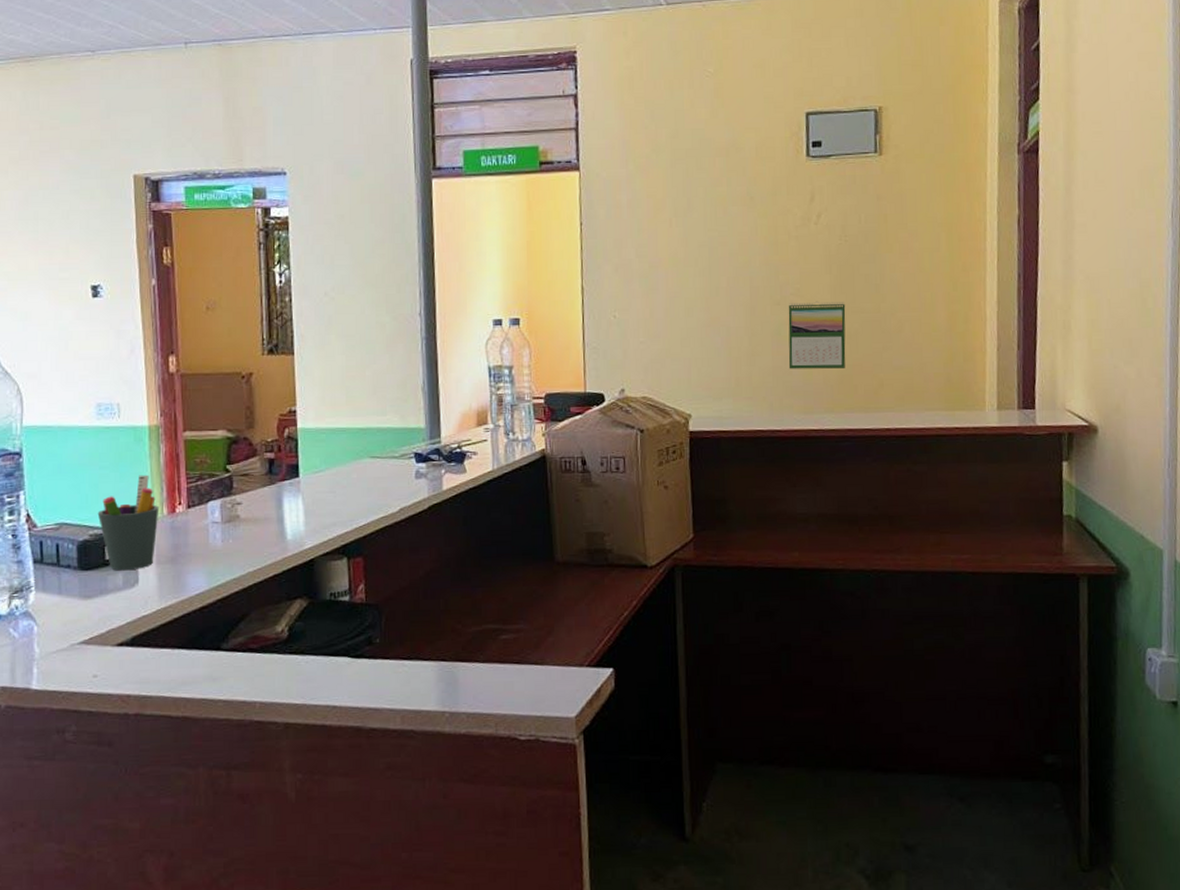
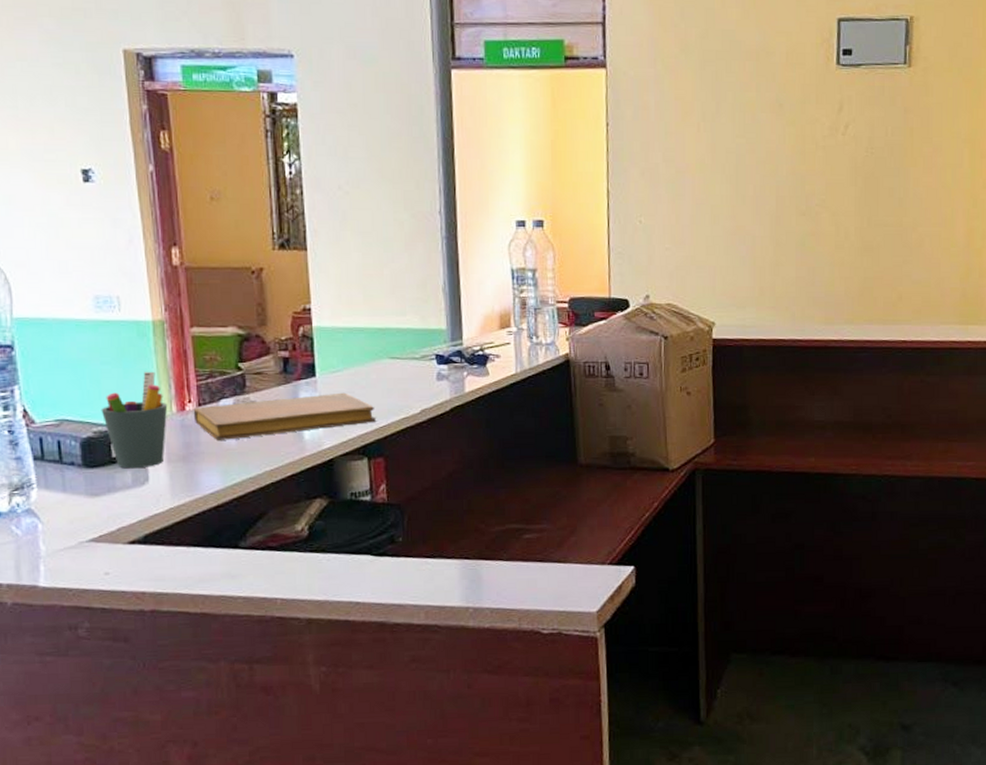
notebook: none [183,492,356,542] -> present [193,392,376,440]
calendar: present [788,301,846,369] -> none [811,213,869,281]

